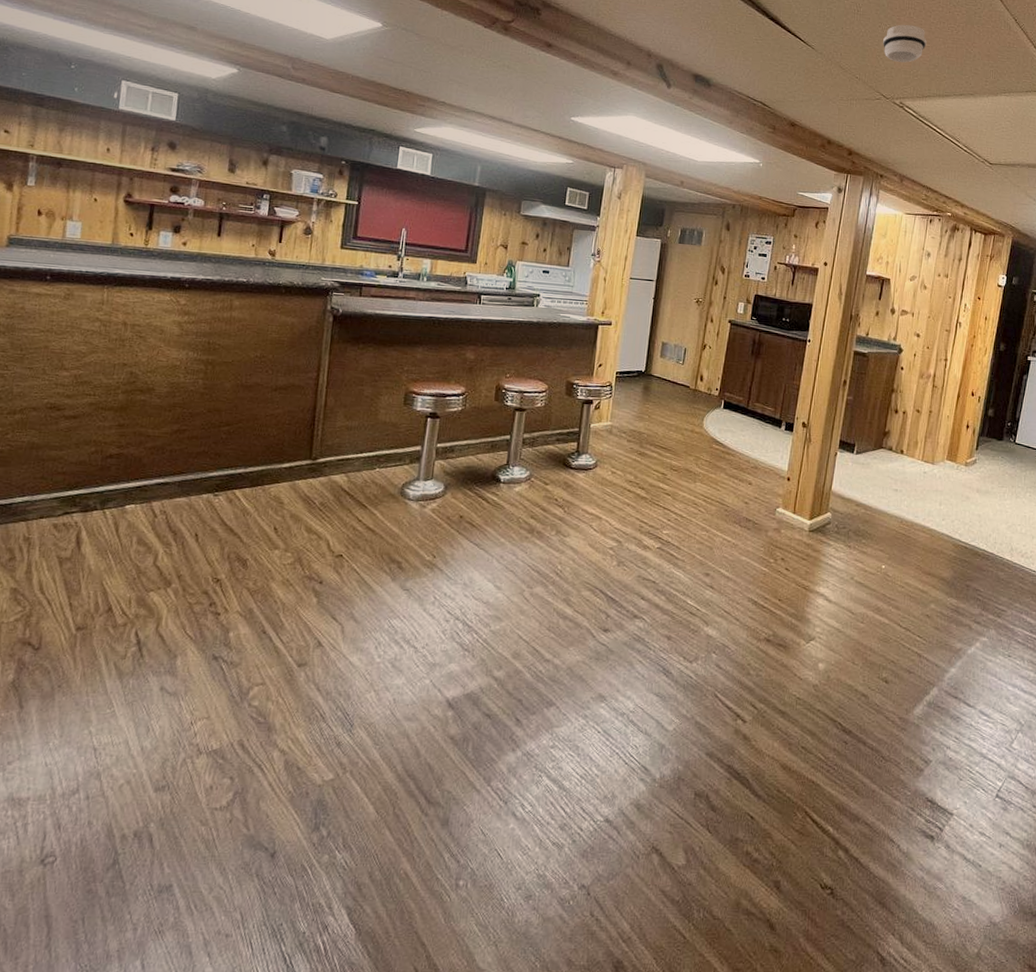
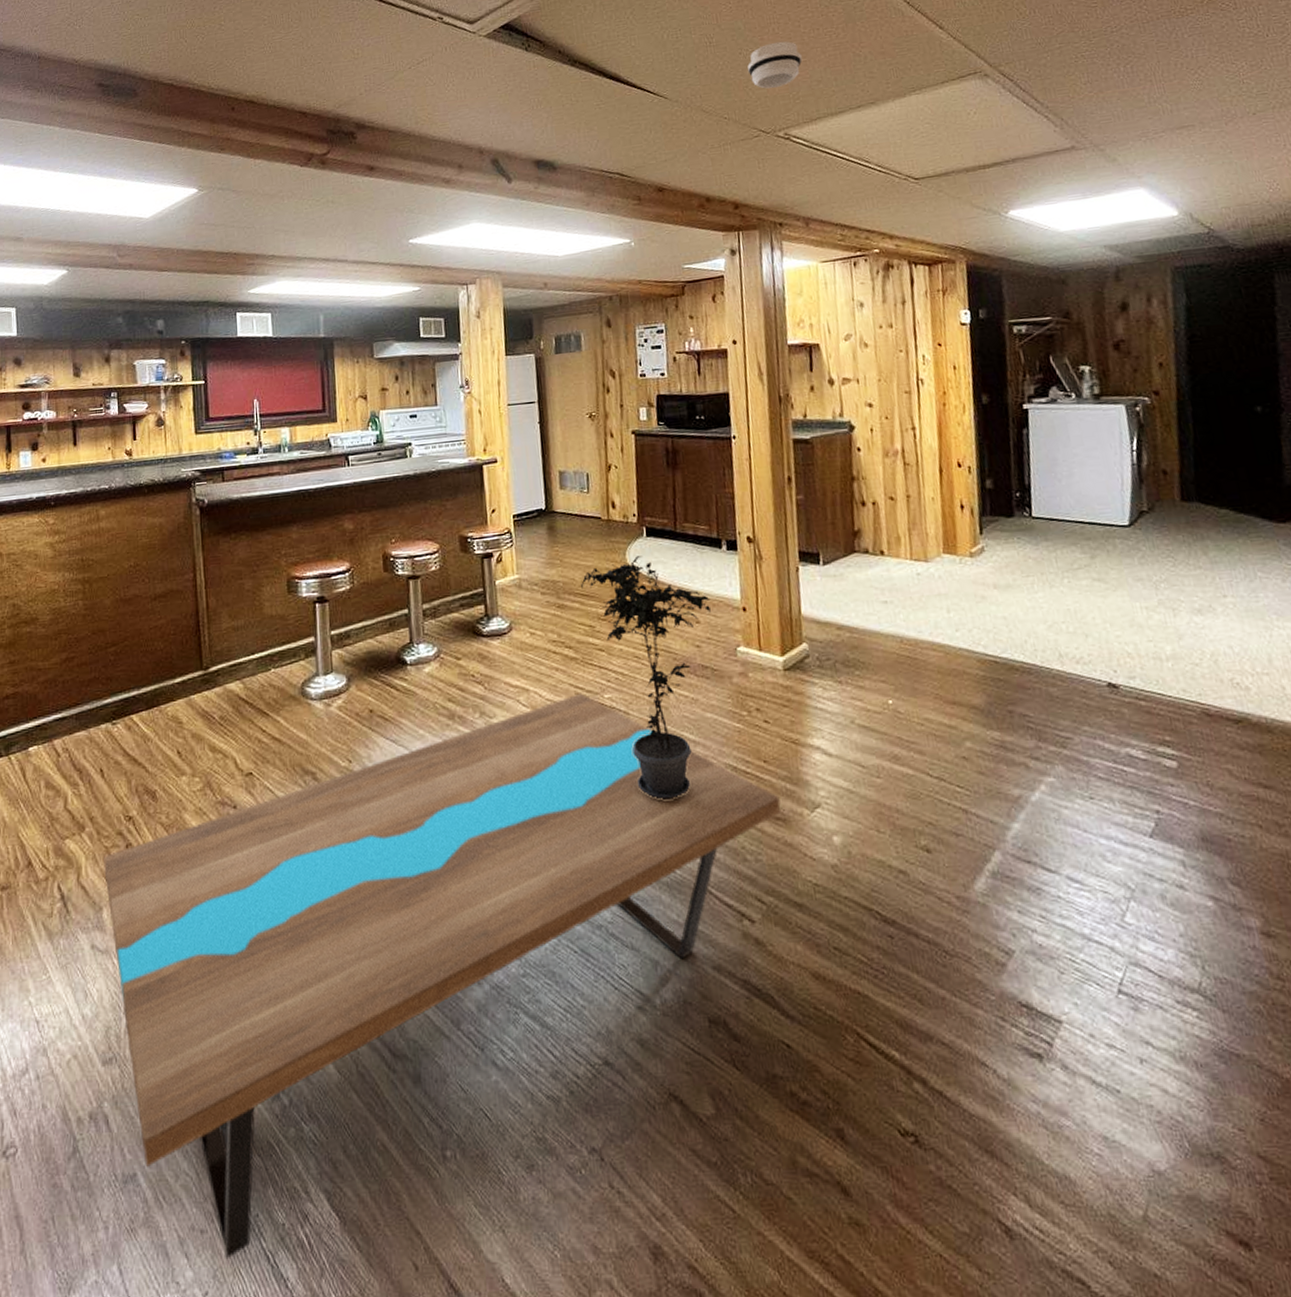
coffee table: none [182,526,785,960] -> present [104,693,781,1260]
potted plant: none [662,423,764,620] -> present [581,556,711,800]

